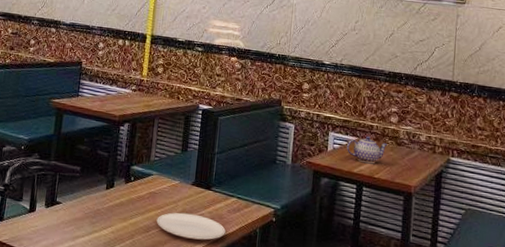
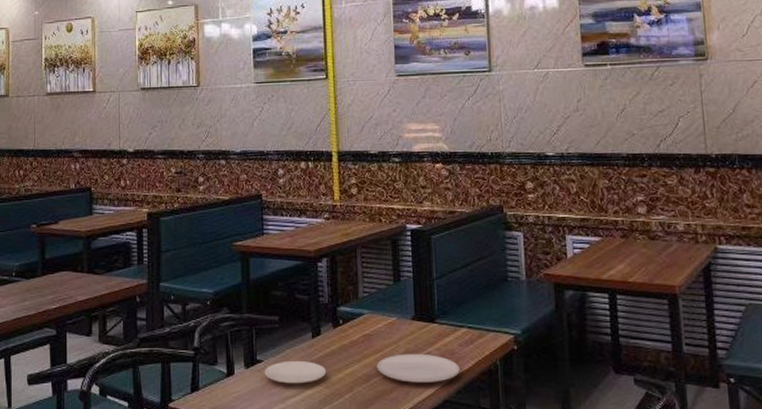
plate: none [61,205,114,227] -> present [264,360,327,384]
teapot: present [346,135,388,164] -> none [589,233,640,267]

